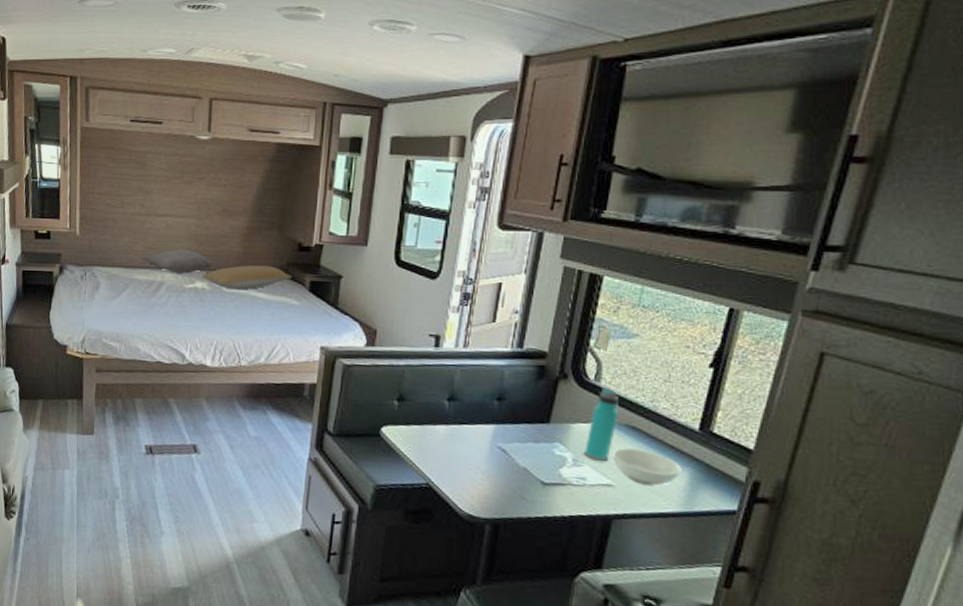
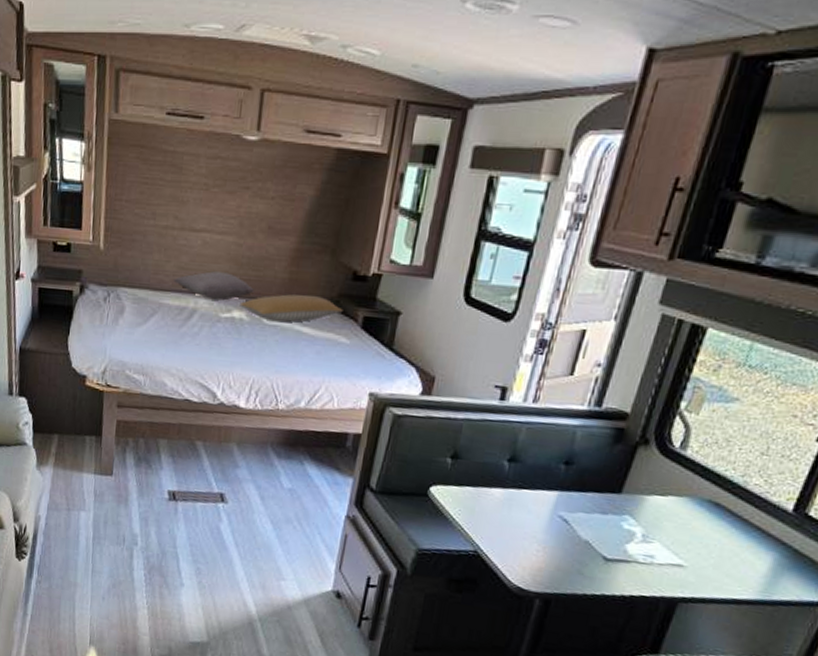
water bottle: present [584,388,619,461] -> none [656,457,705,539]
bowl: present [612,448,682,485] -> none [688,525,766,569]

